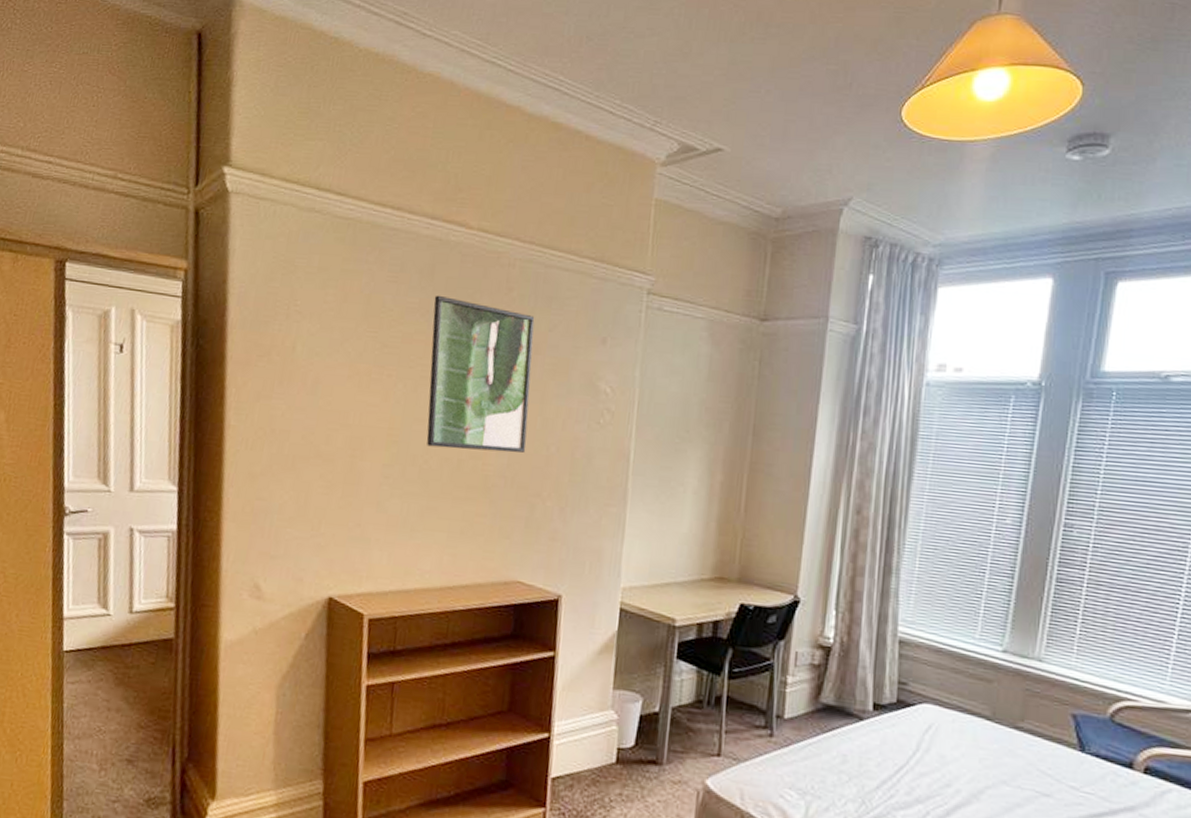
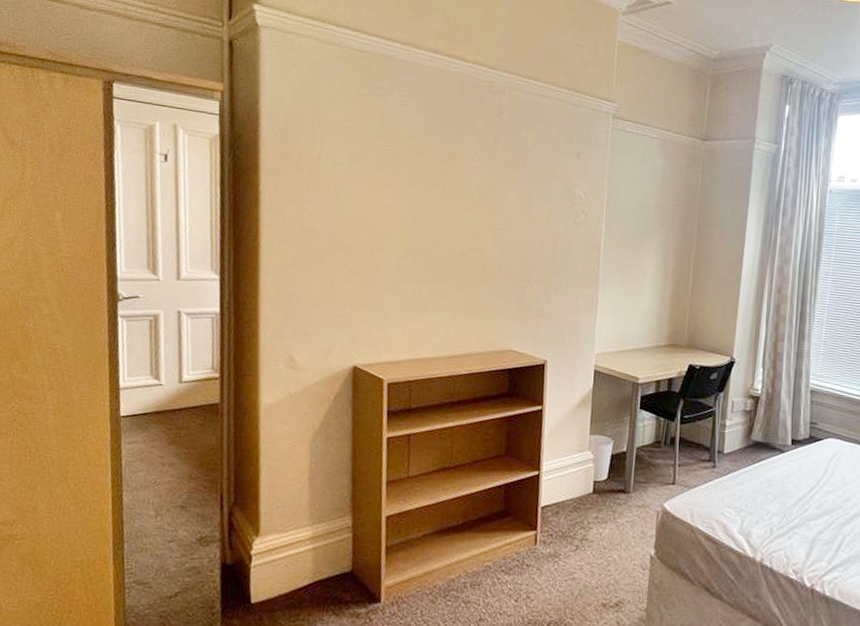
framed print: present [426,295,535,453] -> none [433,116,522,246]

